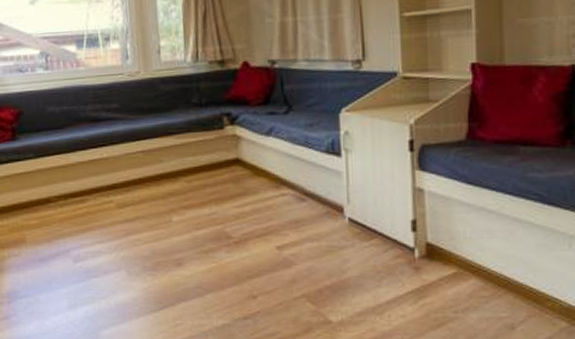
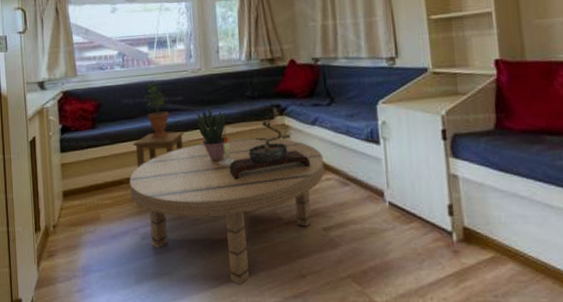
dining table: none [58,148,280,308] -> present [129,136,325,285]
stool: none [62,143,121,184] -> present [133,131,184,168]
potted plant: none [73,83,103,152] -> present [144,79,169,139]
potted plant: none [133,115,170,177] -> present [195,106,227,162]
bonsai tree: none [172,126,265,196] -> present [229,116,311,180]

